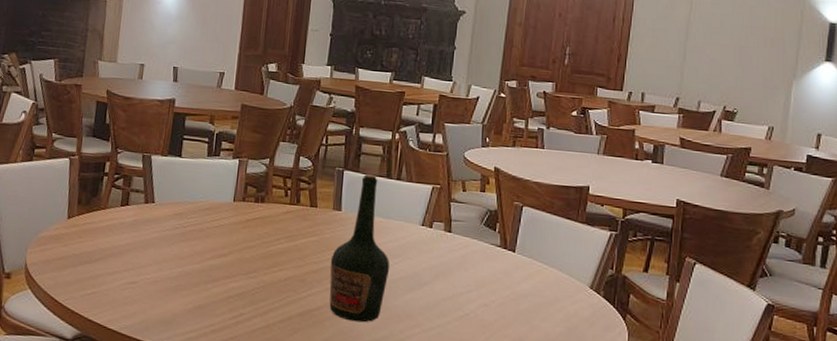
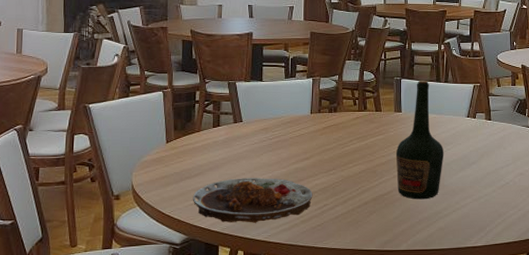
plate: none [90,269,228,326] -> present [192,178,313,223]

